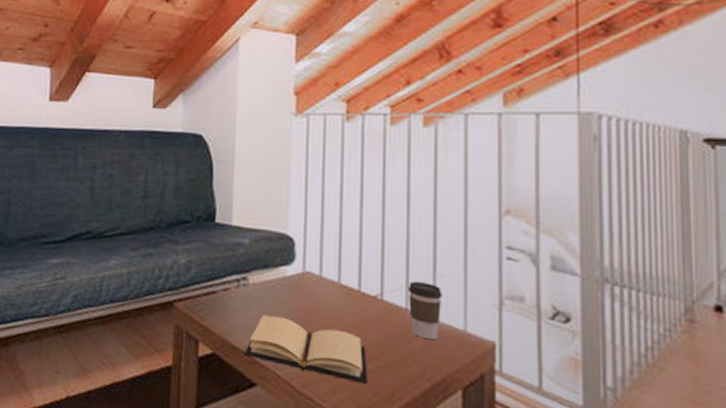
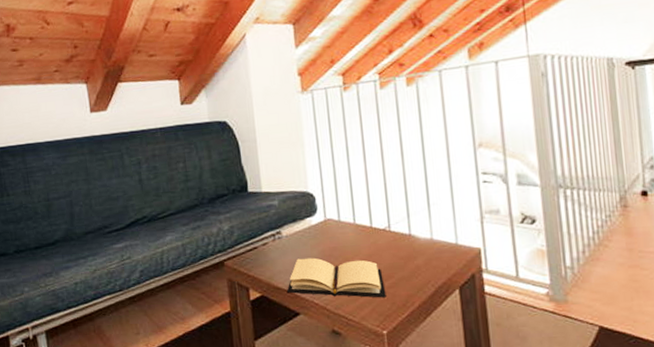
coffee cup: present [407,281,443,340] -> none [408,211,437,256]

